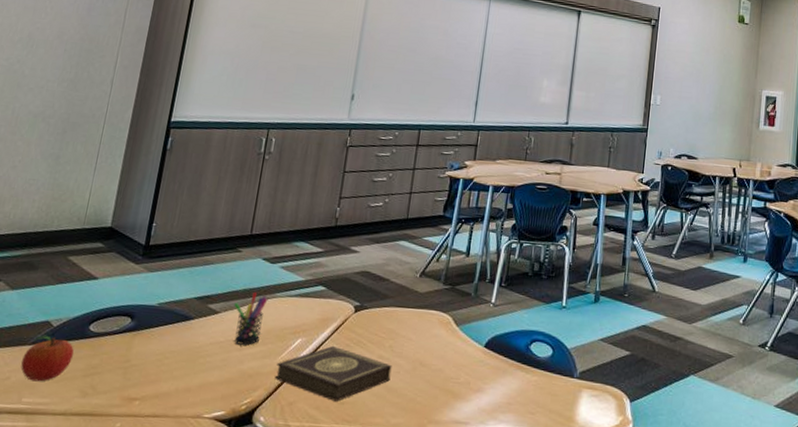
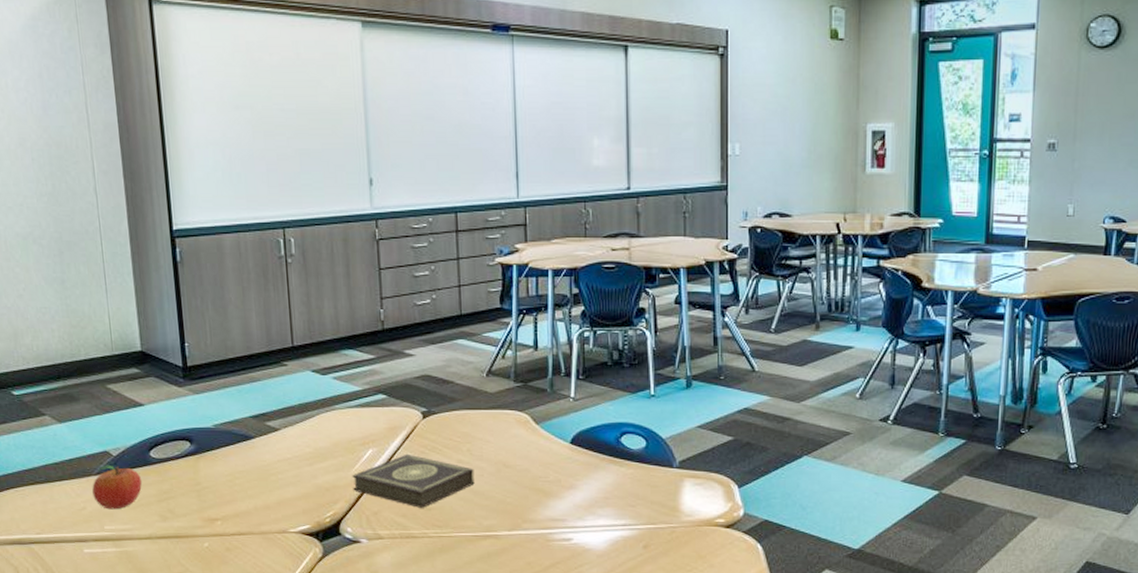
pen holder: present [234,292,268,345] -> none [293,406,328,460]

